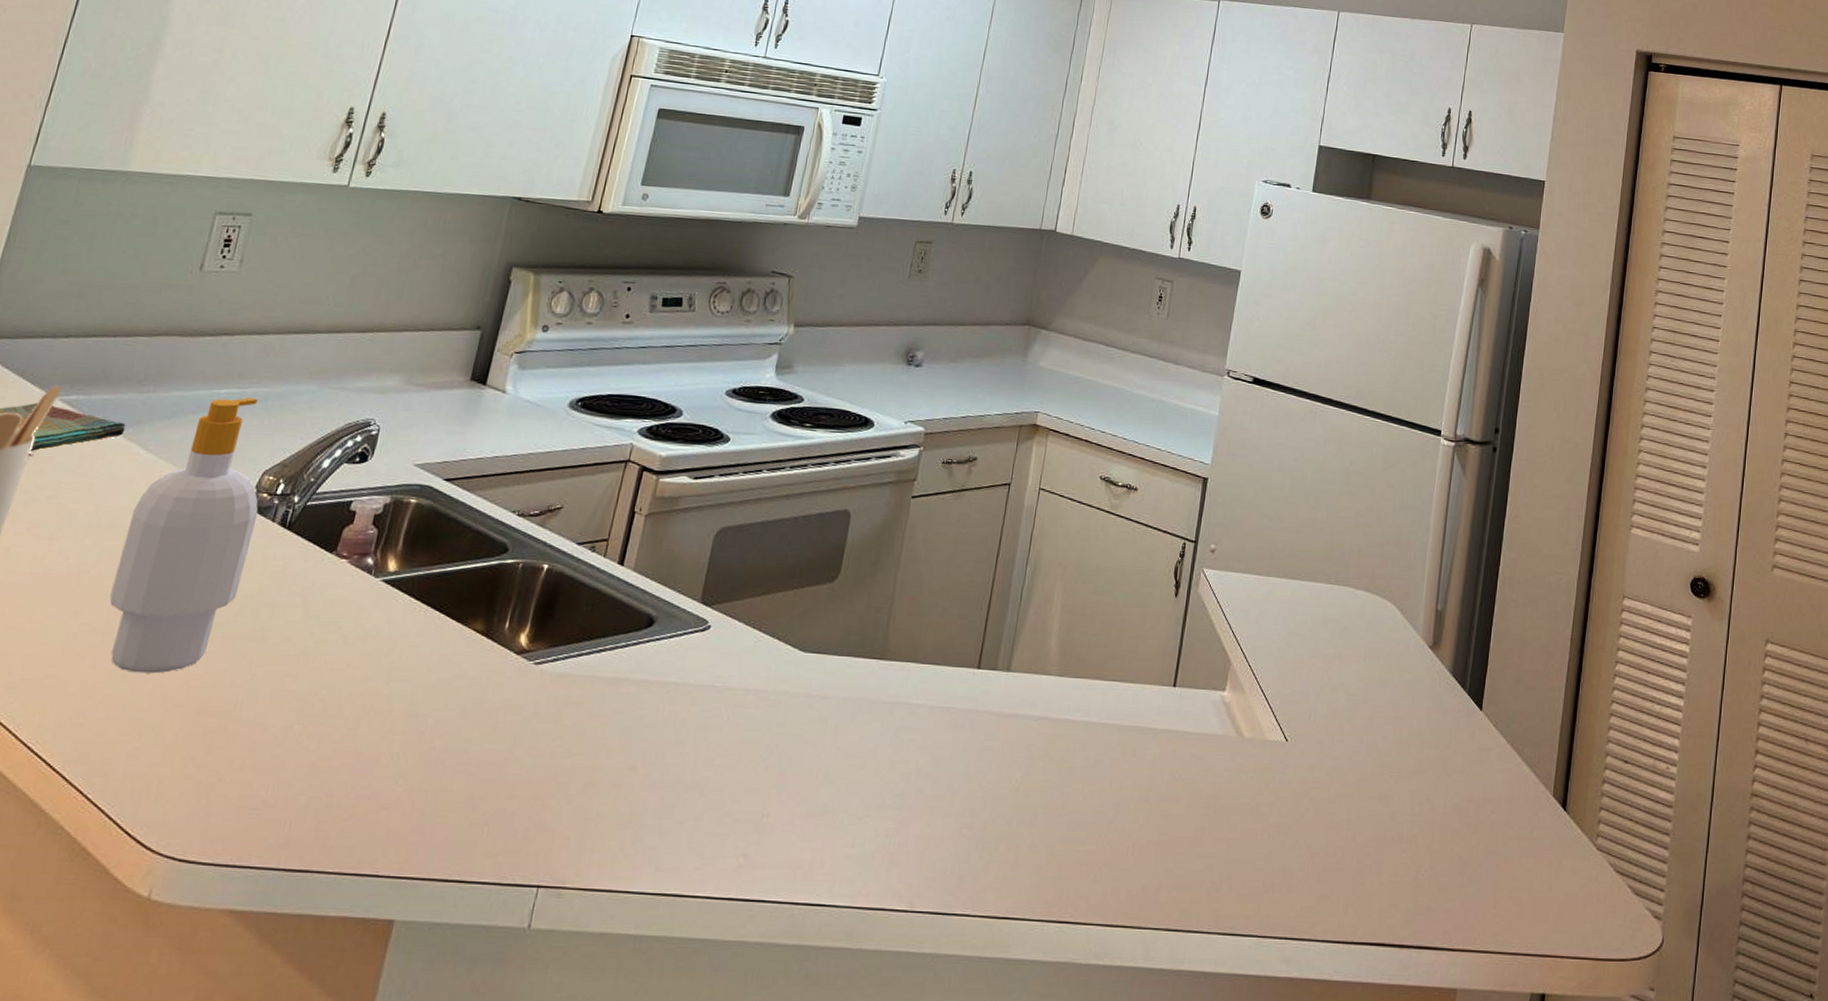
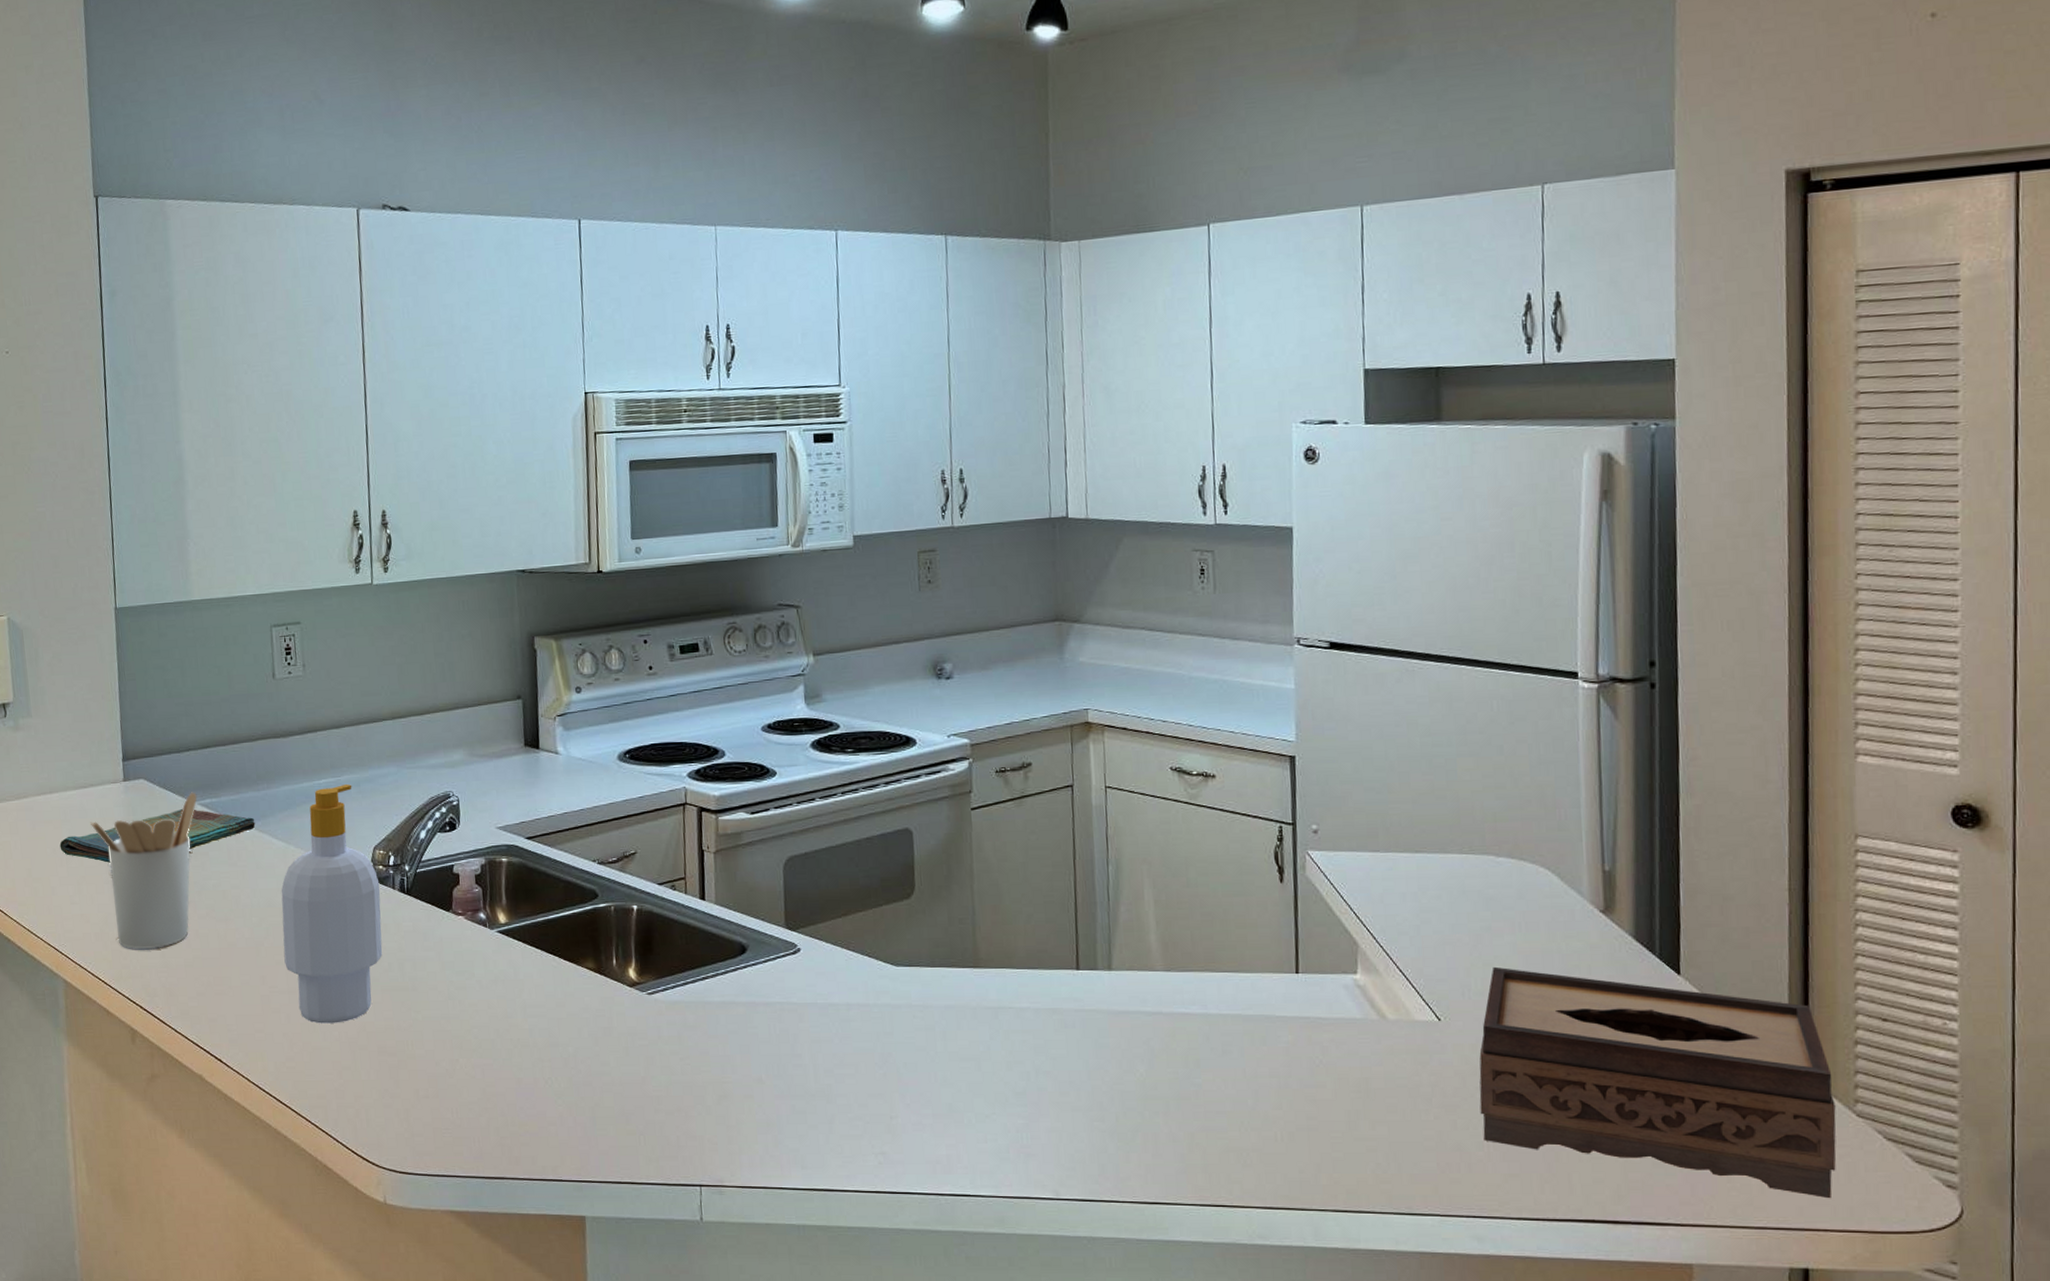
tissue box: none [1305,692,1583,927] -> present [1479,966,1836,1199]

